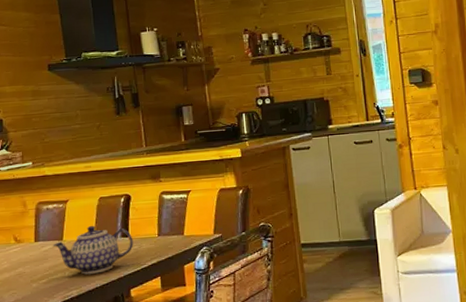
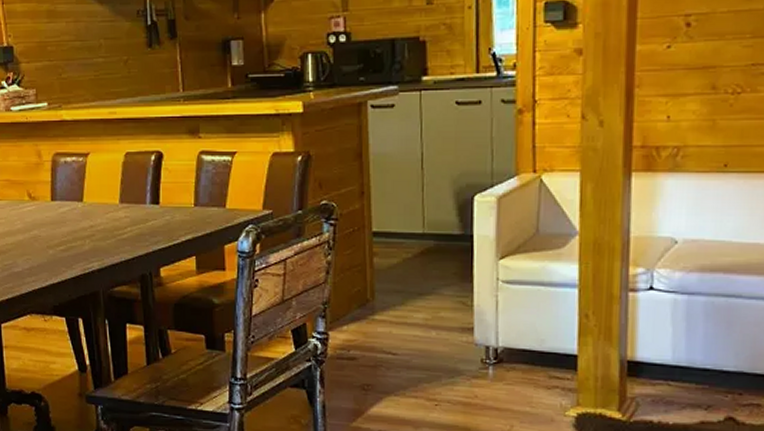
teapot: present [52,225,134,275] -> none [71,186,165,245]

